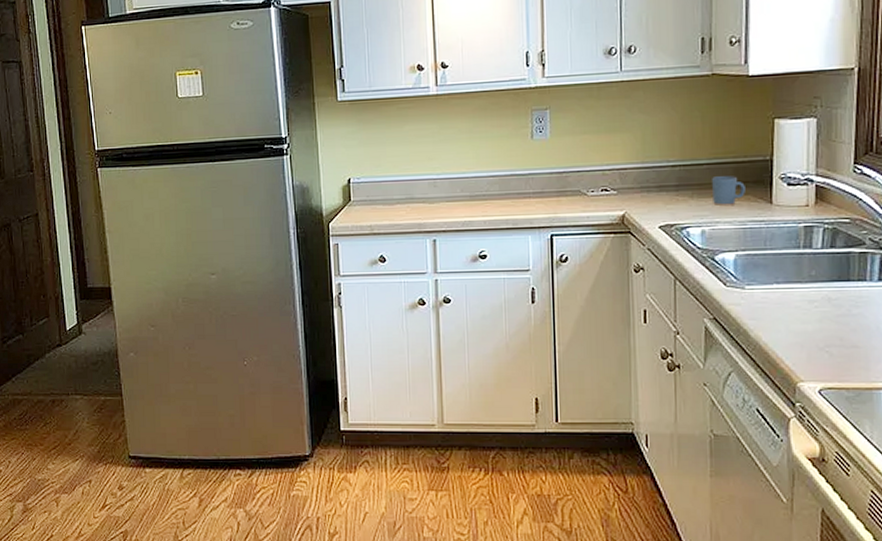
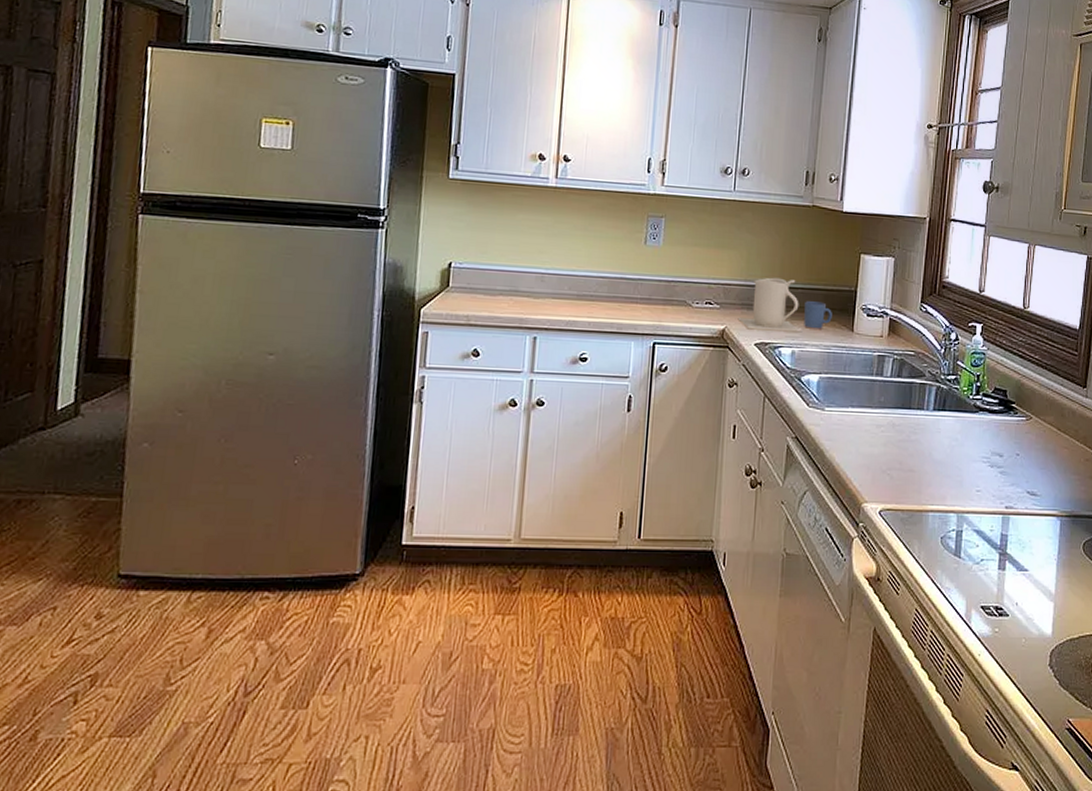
ceramic jug: none [638,155,712,212] -> present [738,277,802,333]

